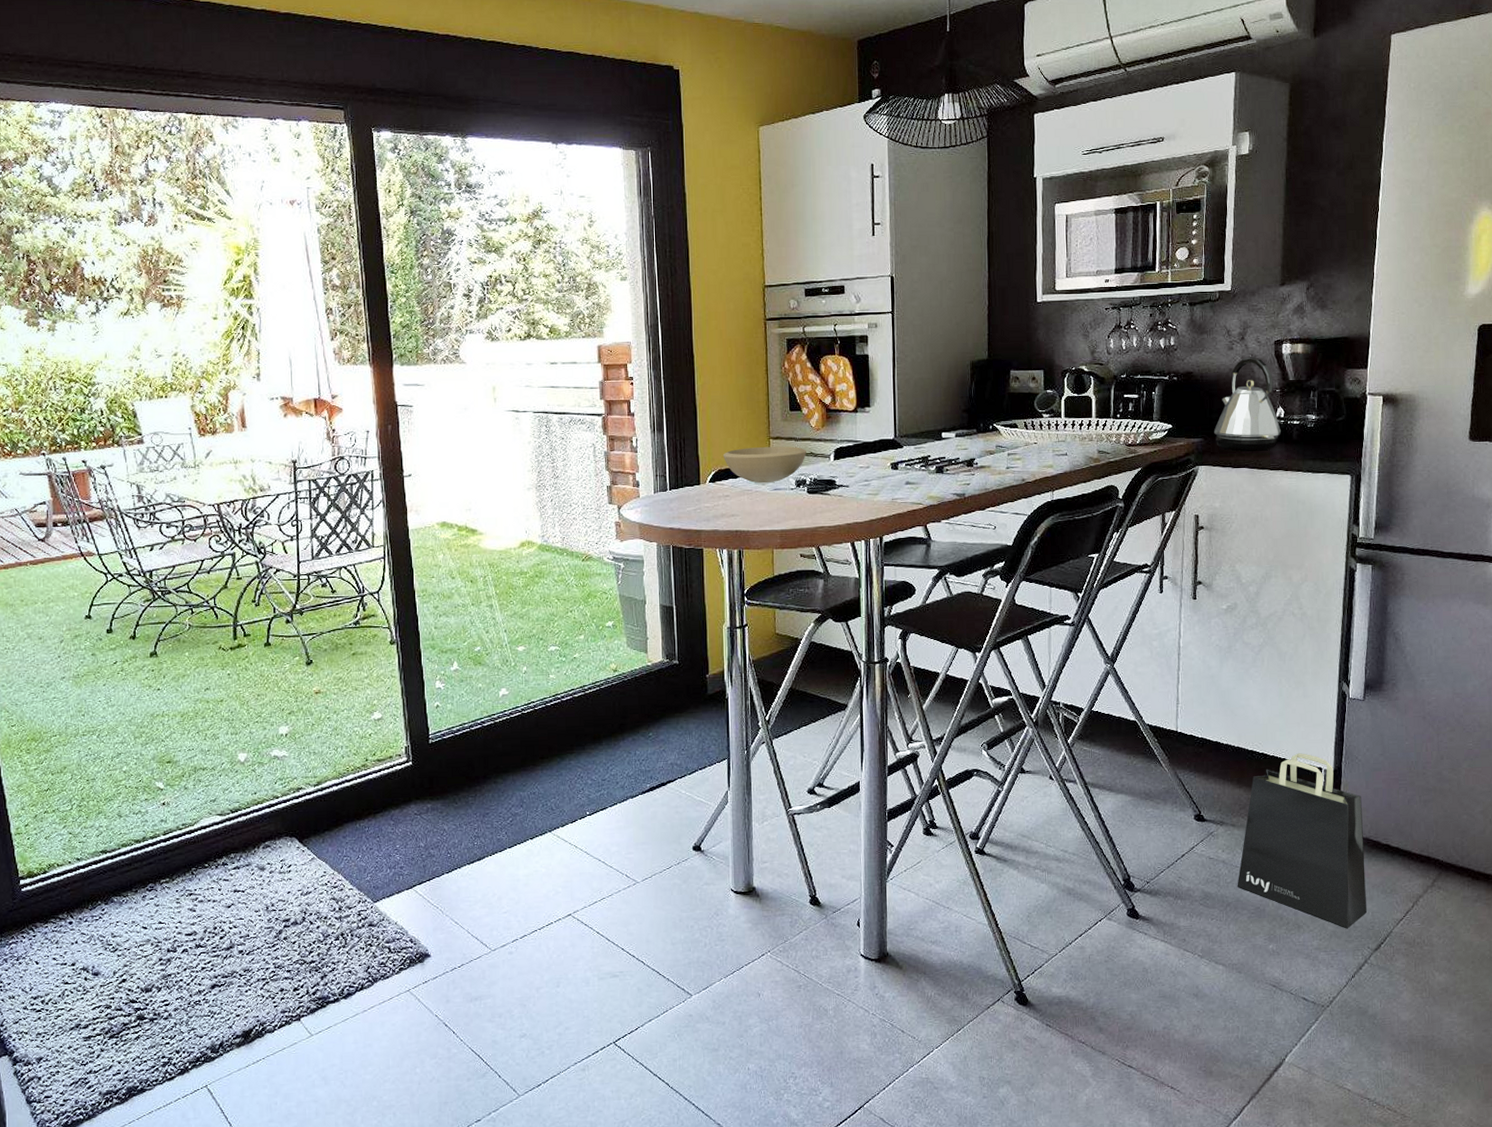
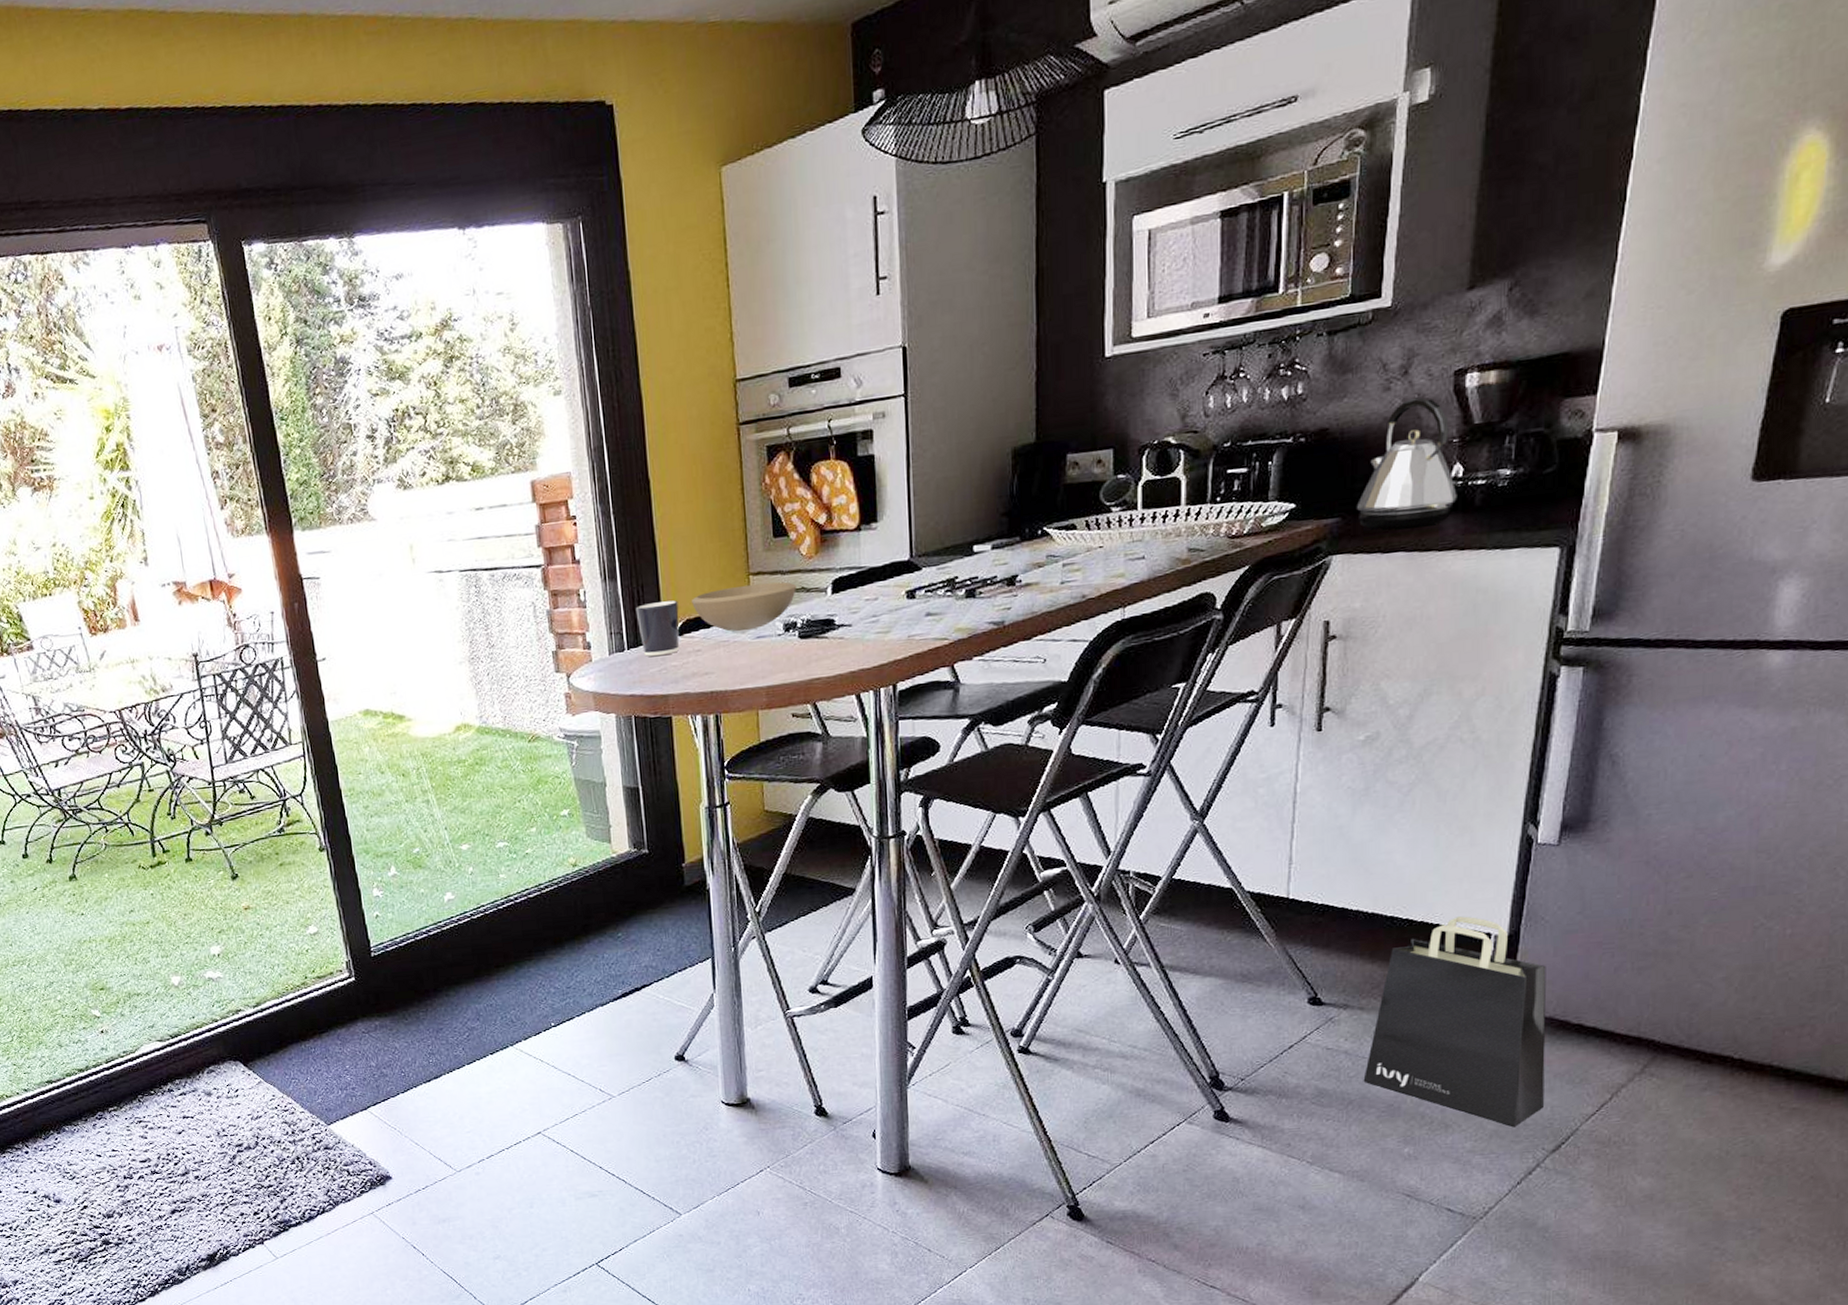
mug: none [677,453,713,498] -> present [635,600,680,657]

